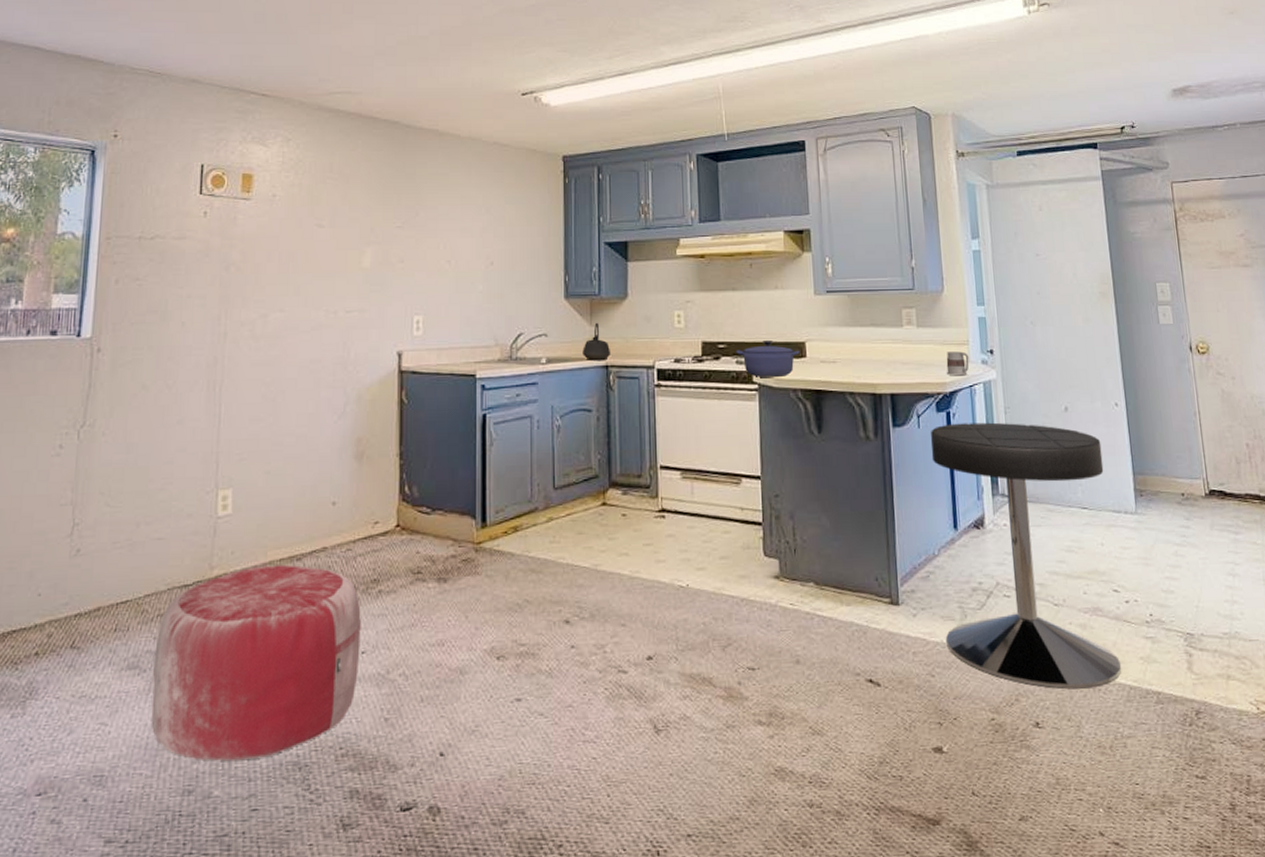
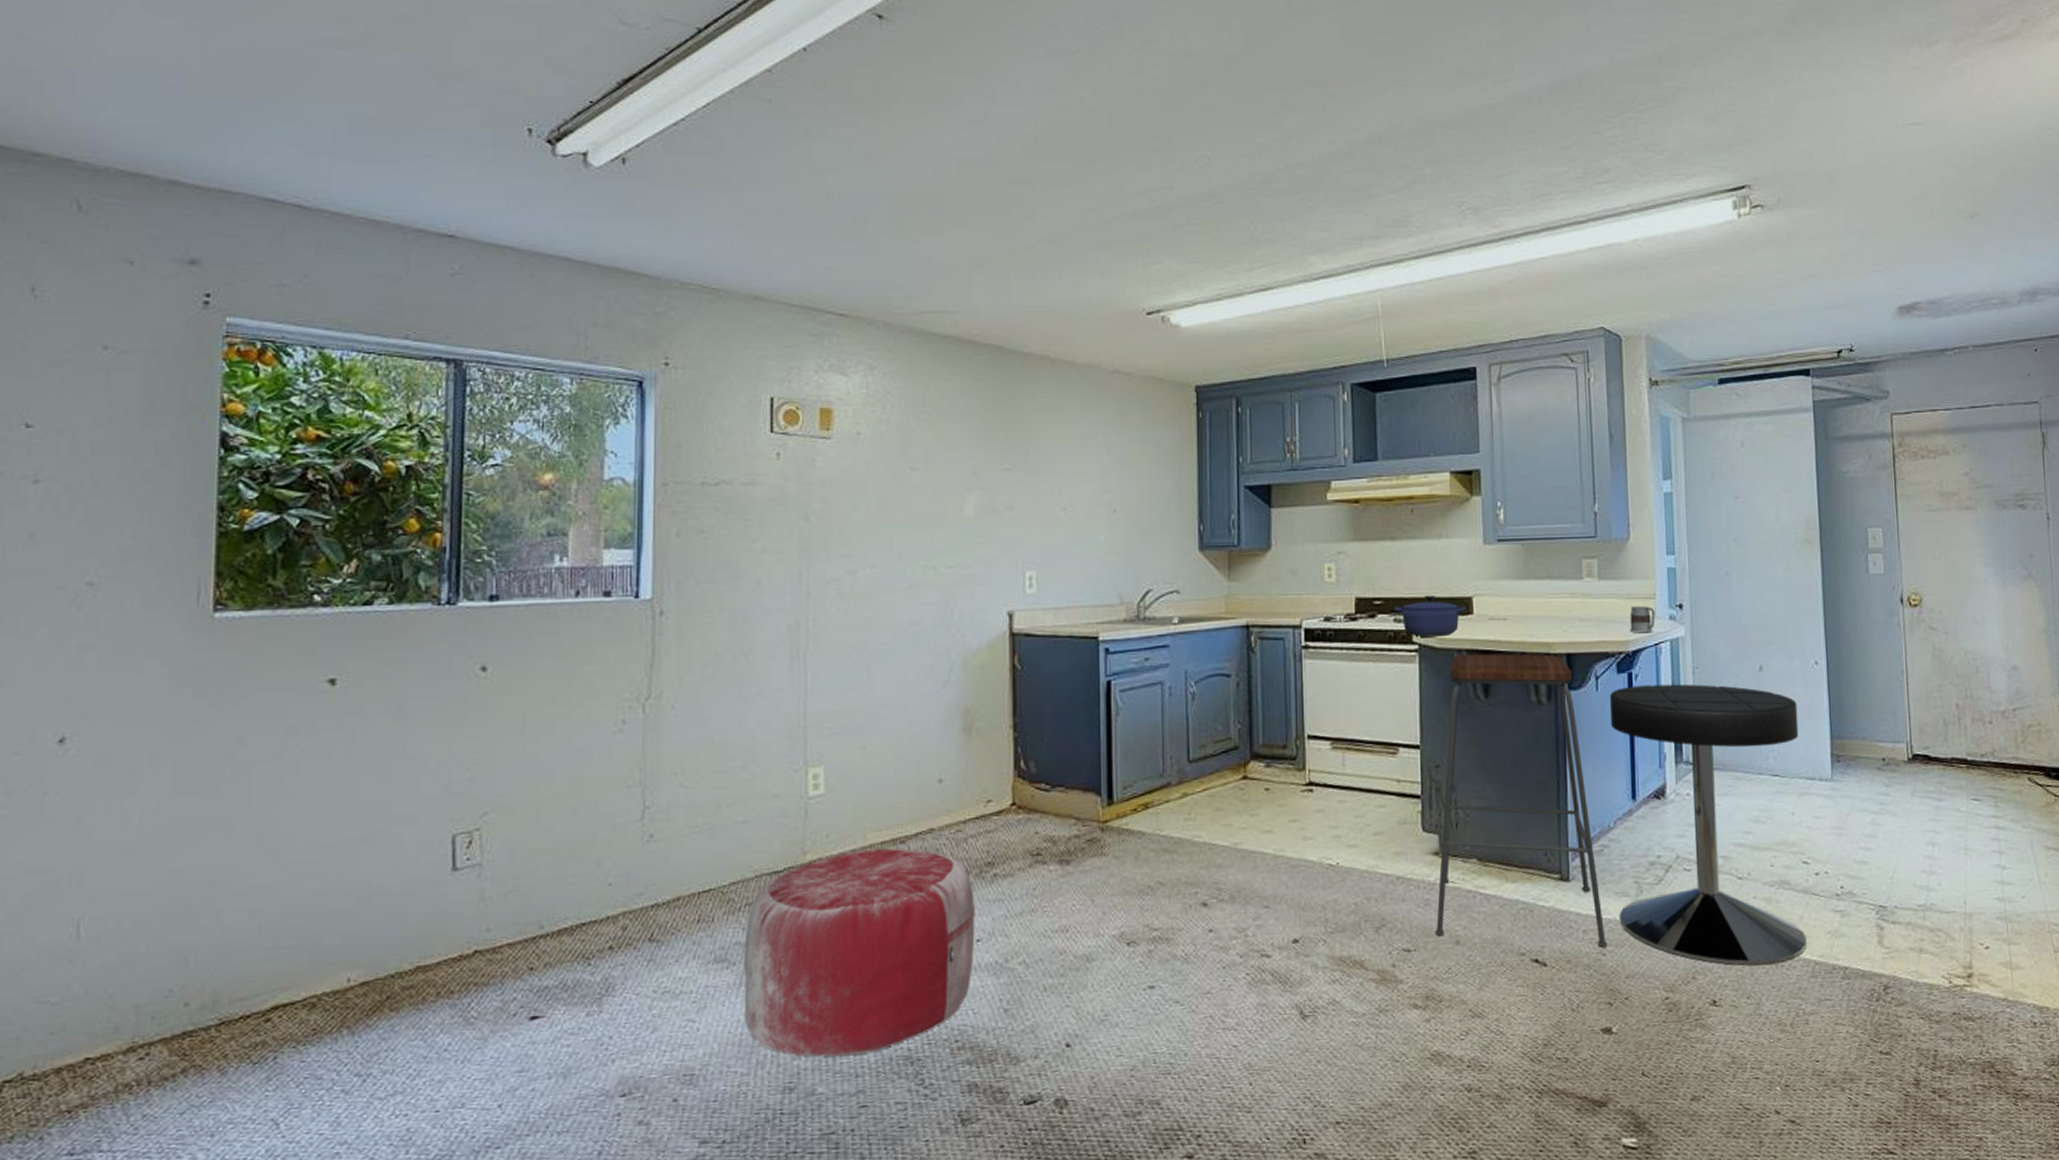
kettle: present [582,322,611,361] -> none [1220,577,1253,621]
bar stool: none [777,393,936,669] -> present [1435,653,1608,948]

